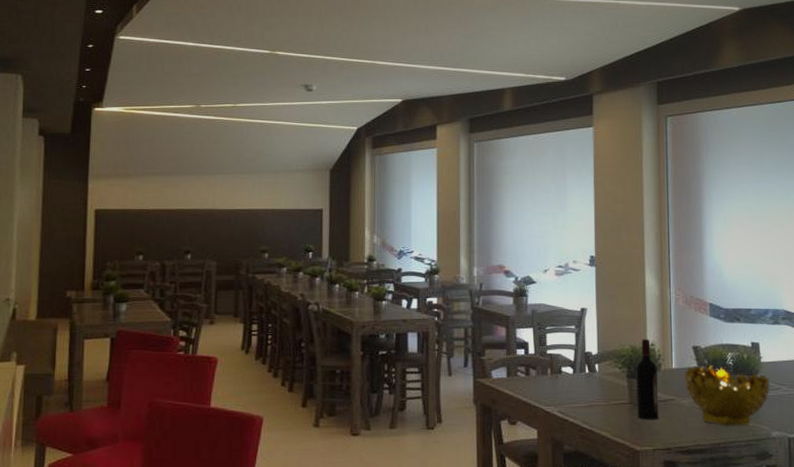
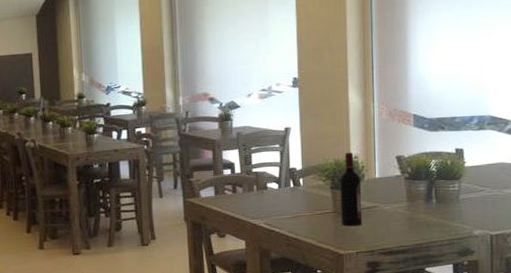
decorative bowl: present [684,365,770,426] -> none [388,172,474,228]

